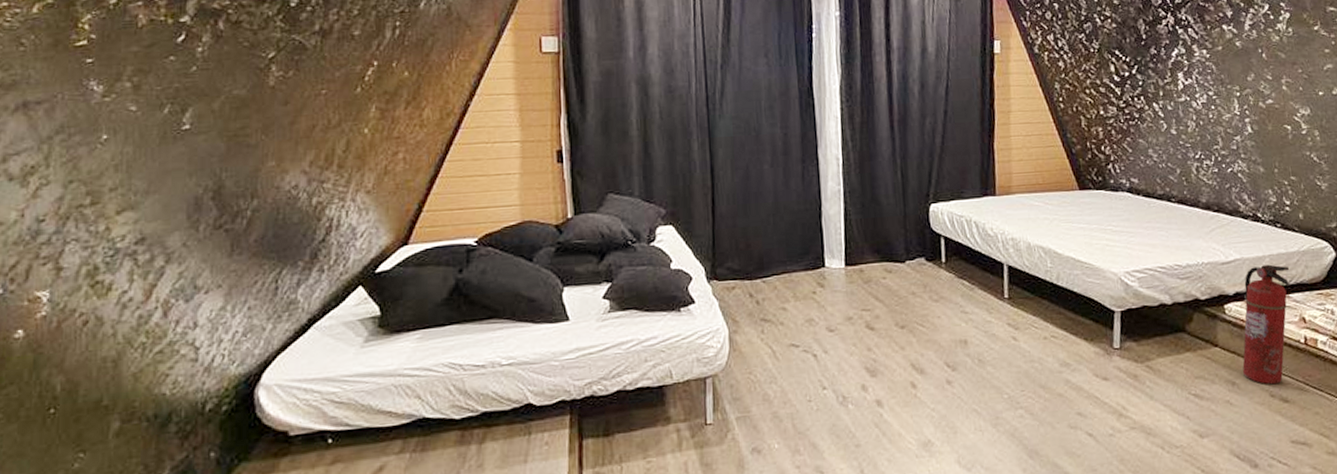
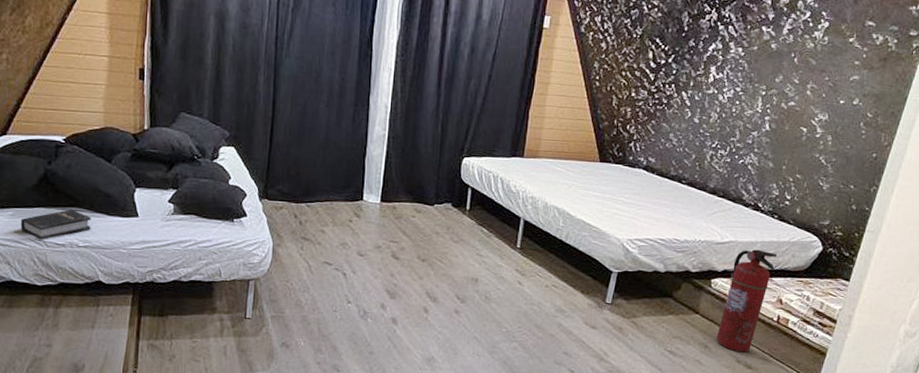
hardback book: none [430,322,515,364] -> present [20,209,91,240]

